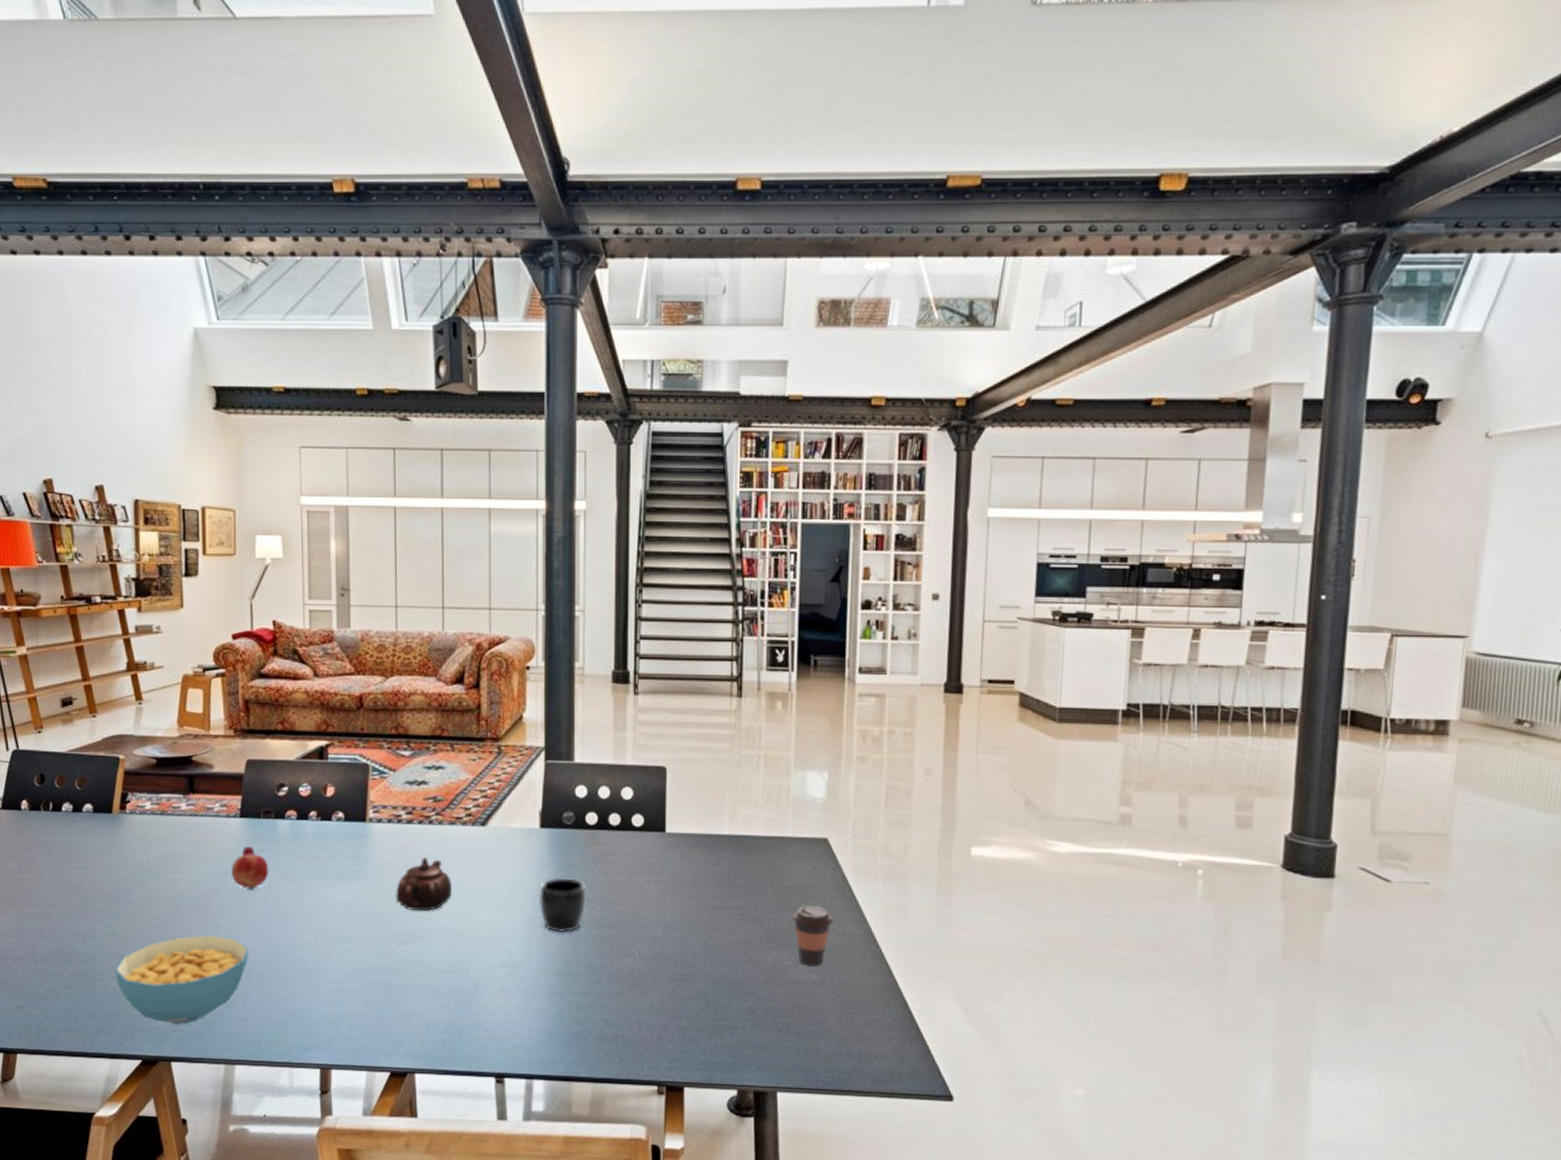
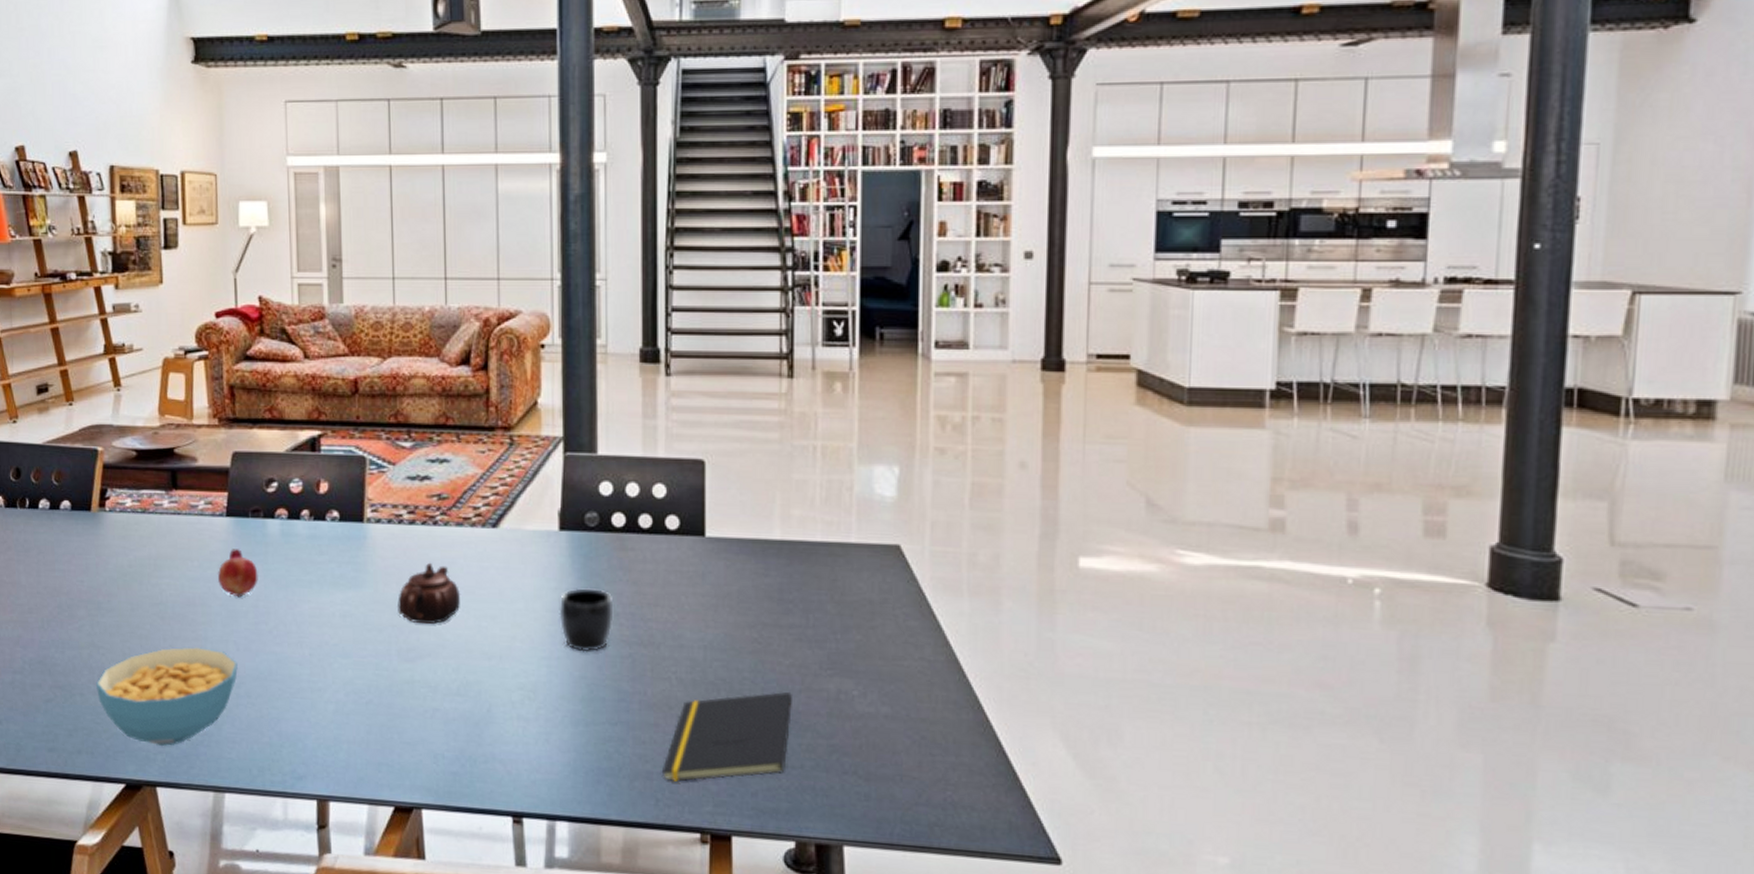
notepad: none [625,963,736,1042] -> present [661,691,792,782]
coffee cup: present [792,906,833,966] -> none [858,625,908,697]

